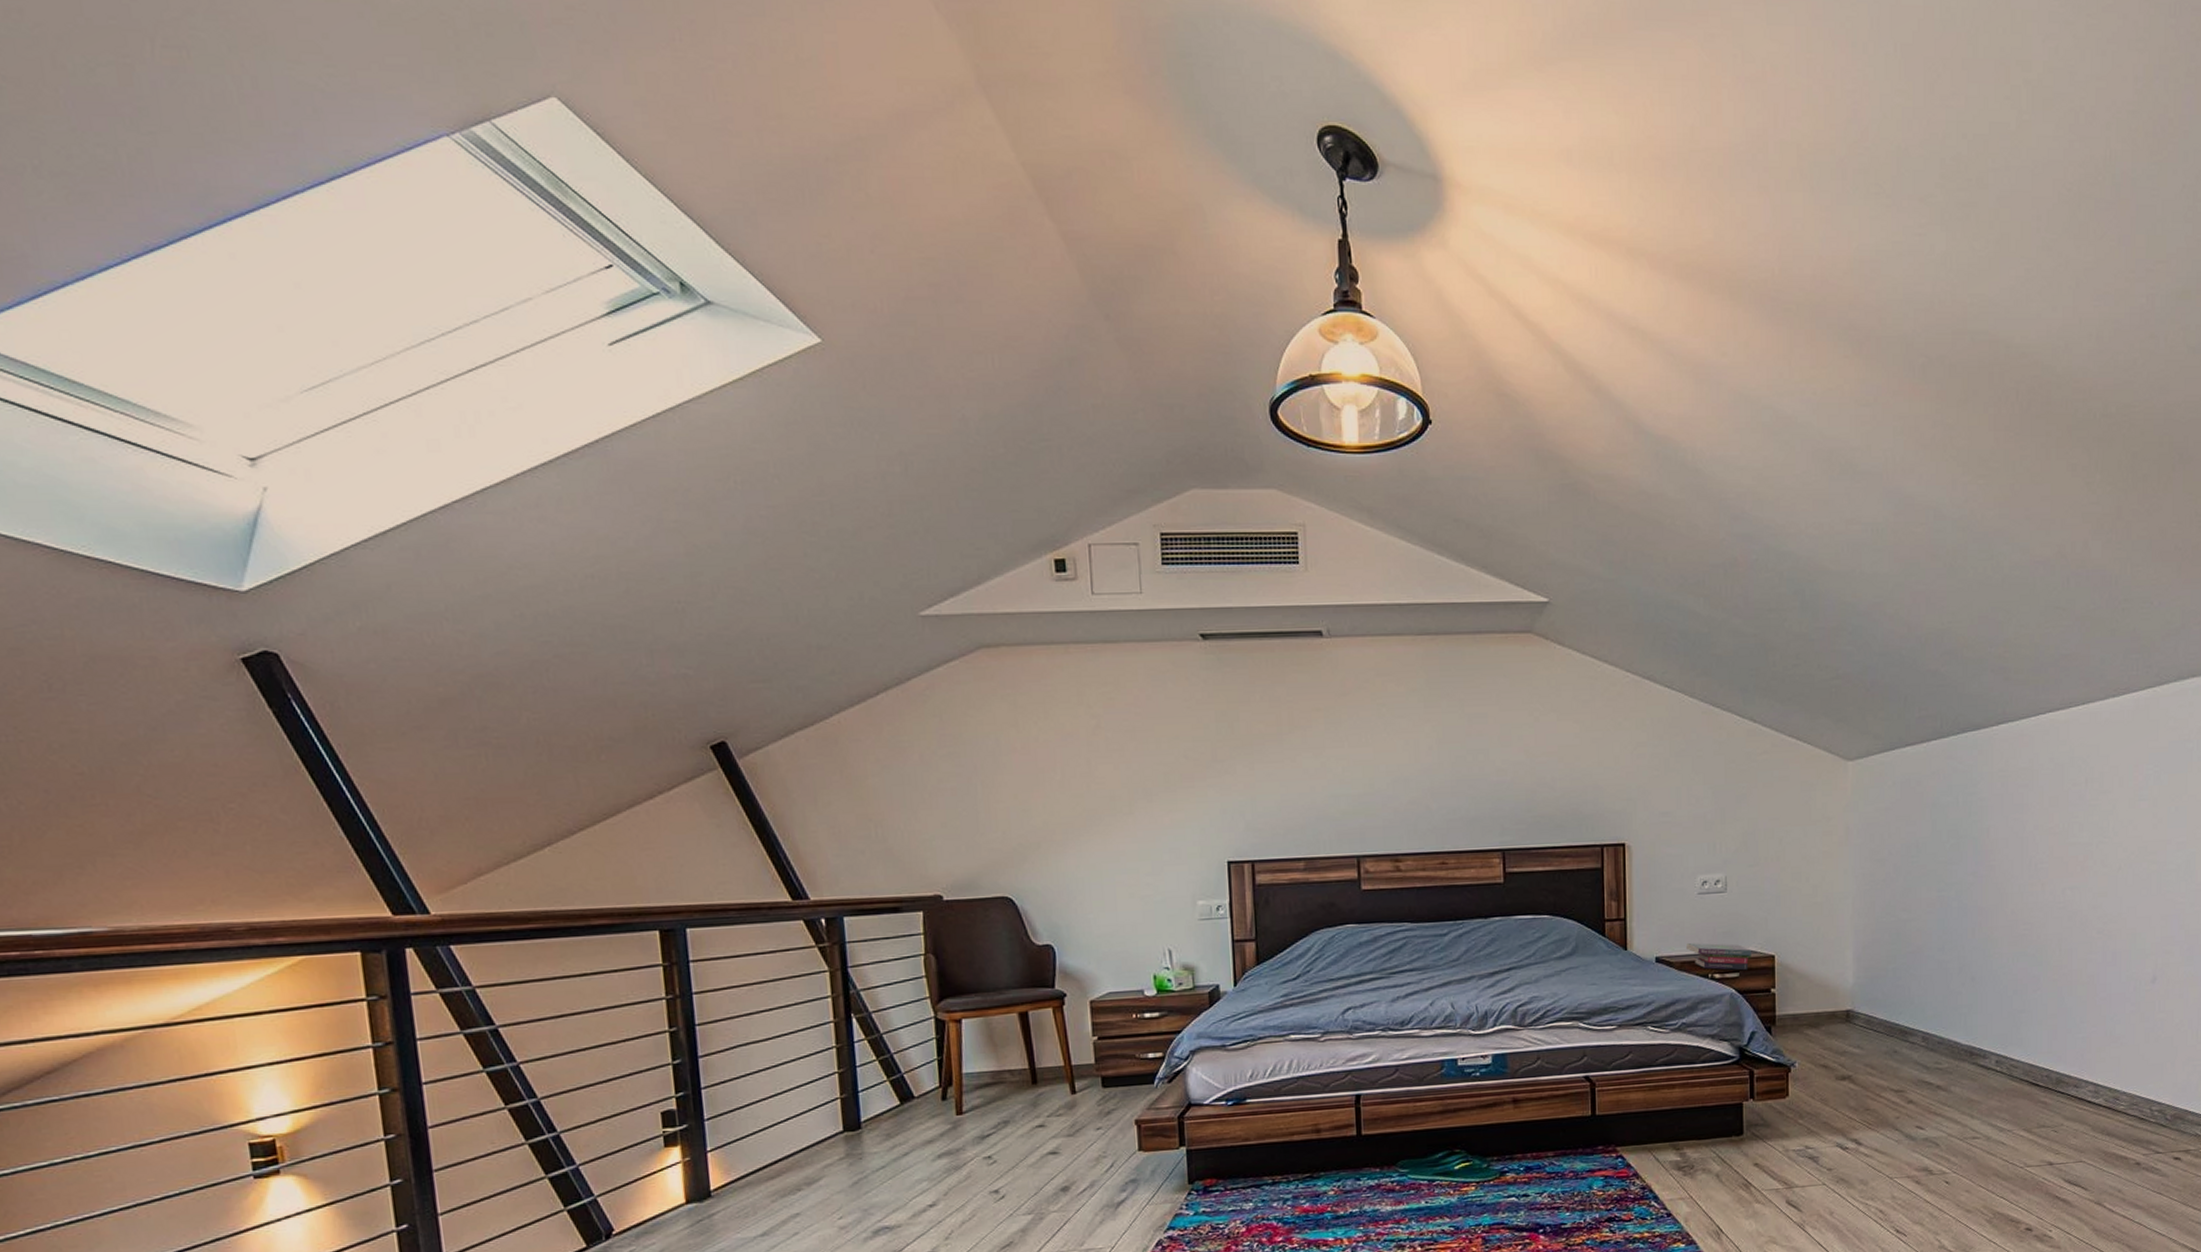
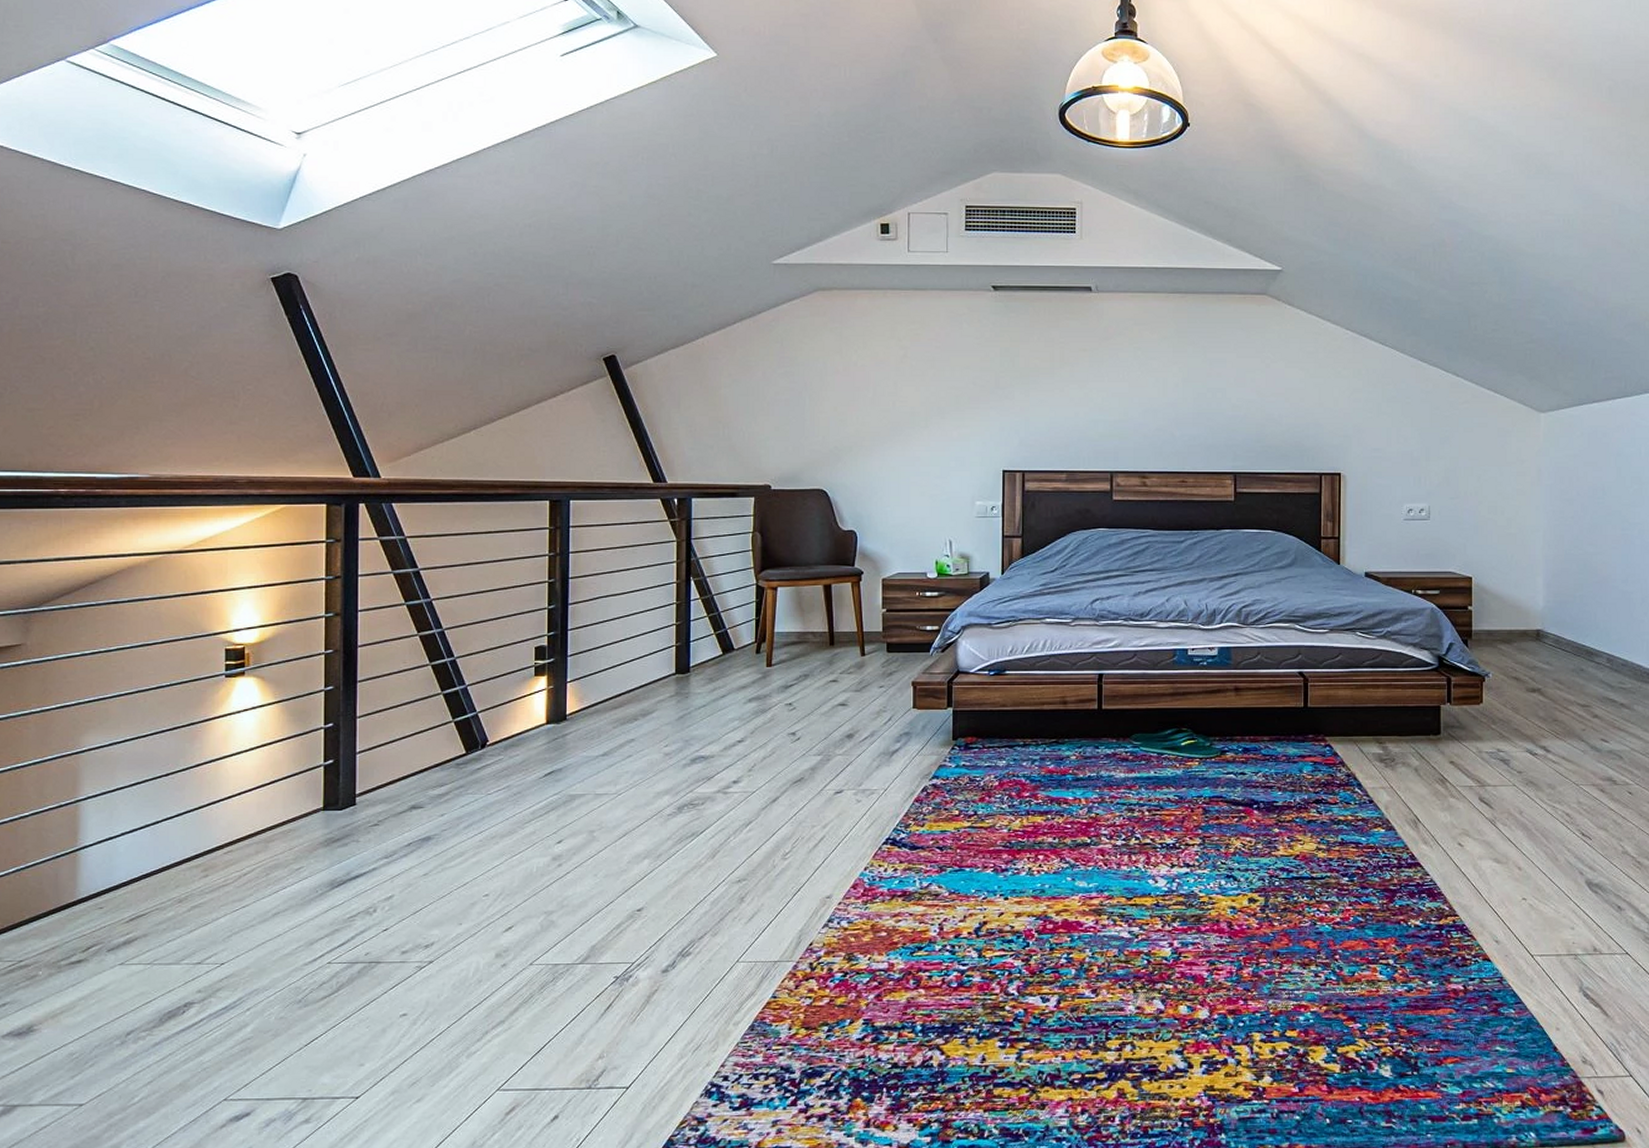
books: present [1686,943,1752,971] -> none [1393,562,1452,589]

